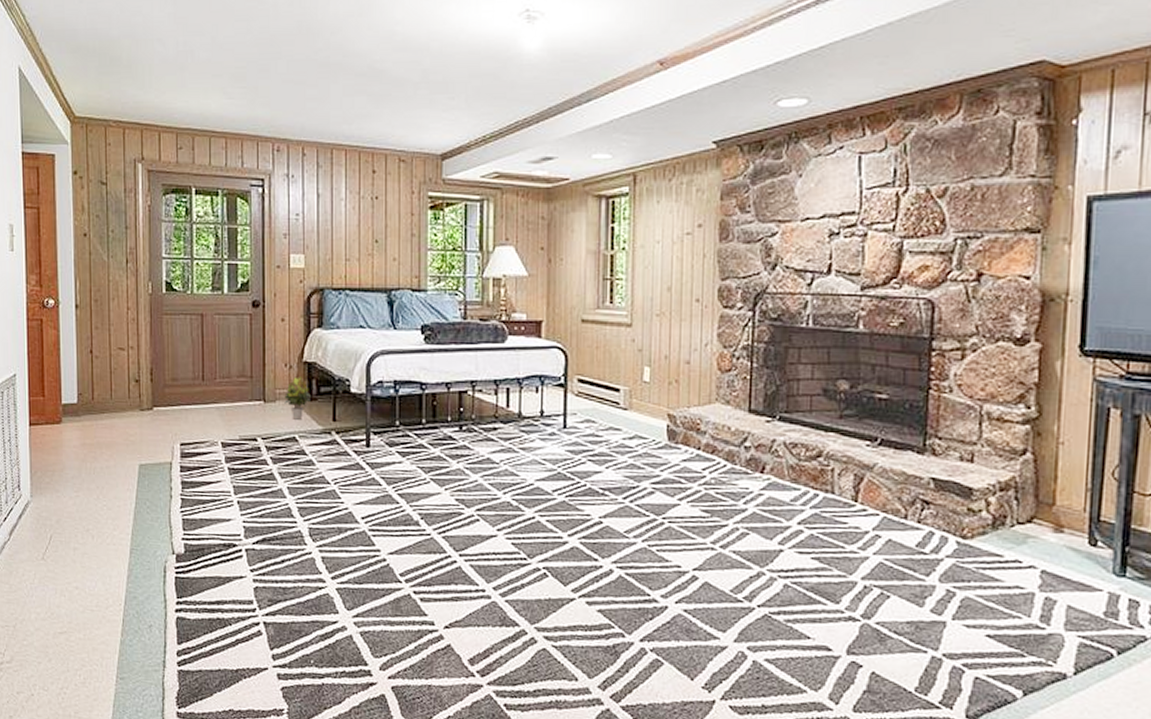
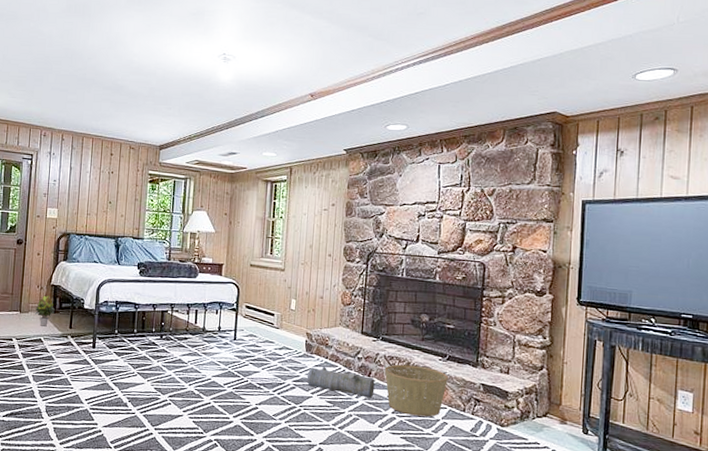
decorative log: none [670,460,771,504] -> present [306,366,375,398]
basket: none [786,454,880,528] -> present [385,364,448,417]

